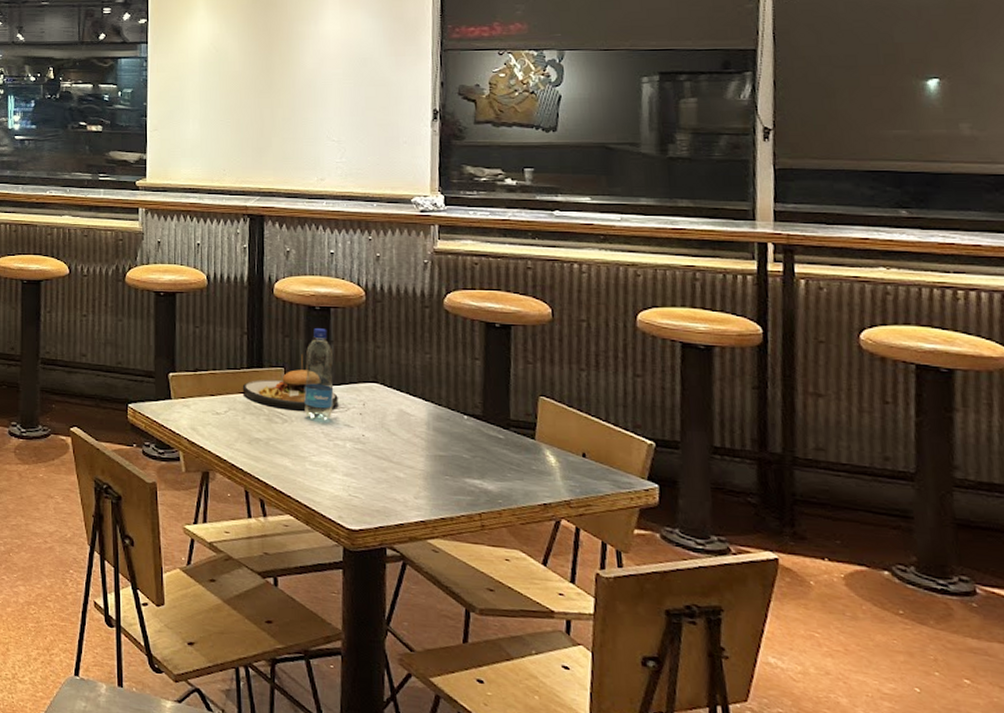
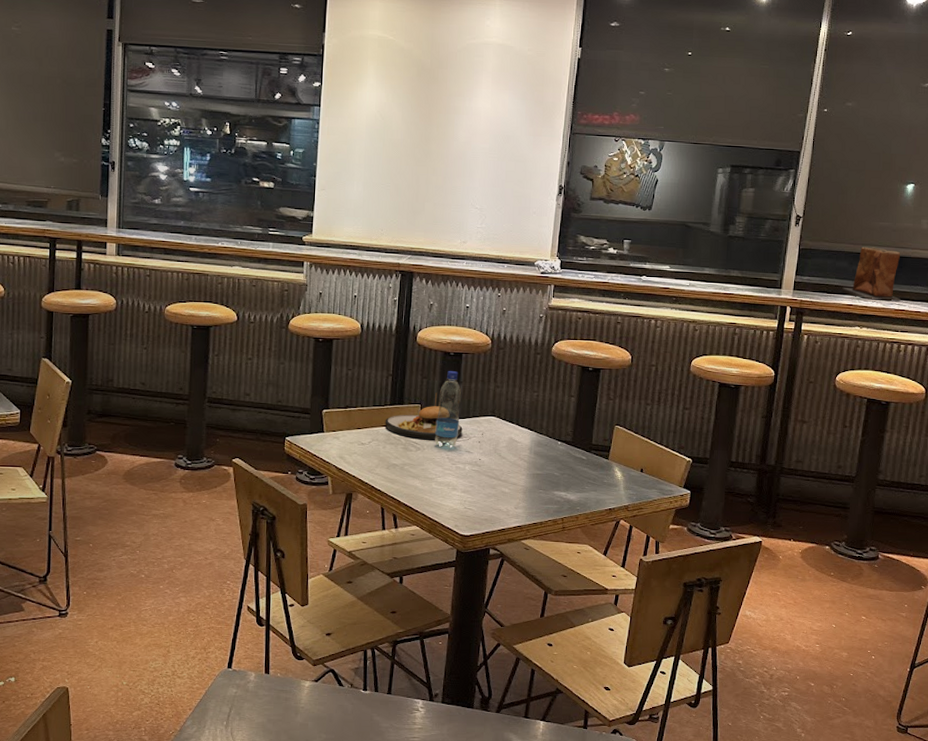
paper bag: none [847,162,946,233] -> present [841,246,901,302]

